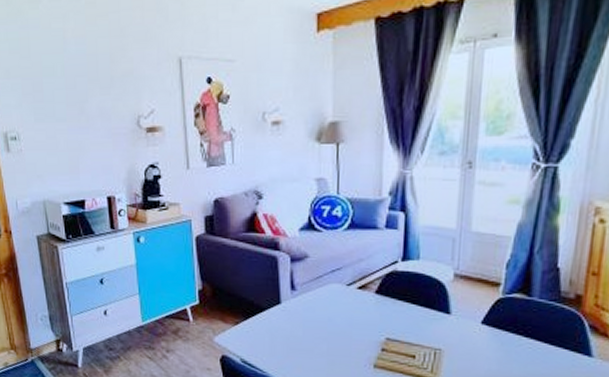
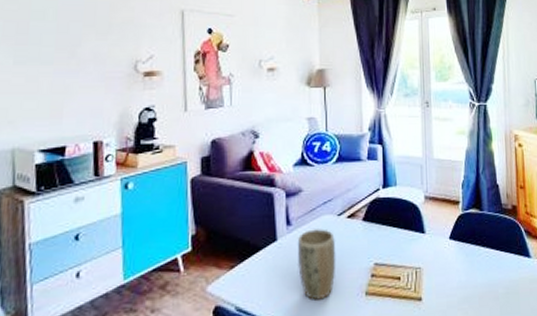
plant pot: none [301,296,344,365] -> present [297,228,336,300]

